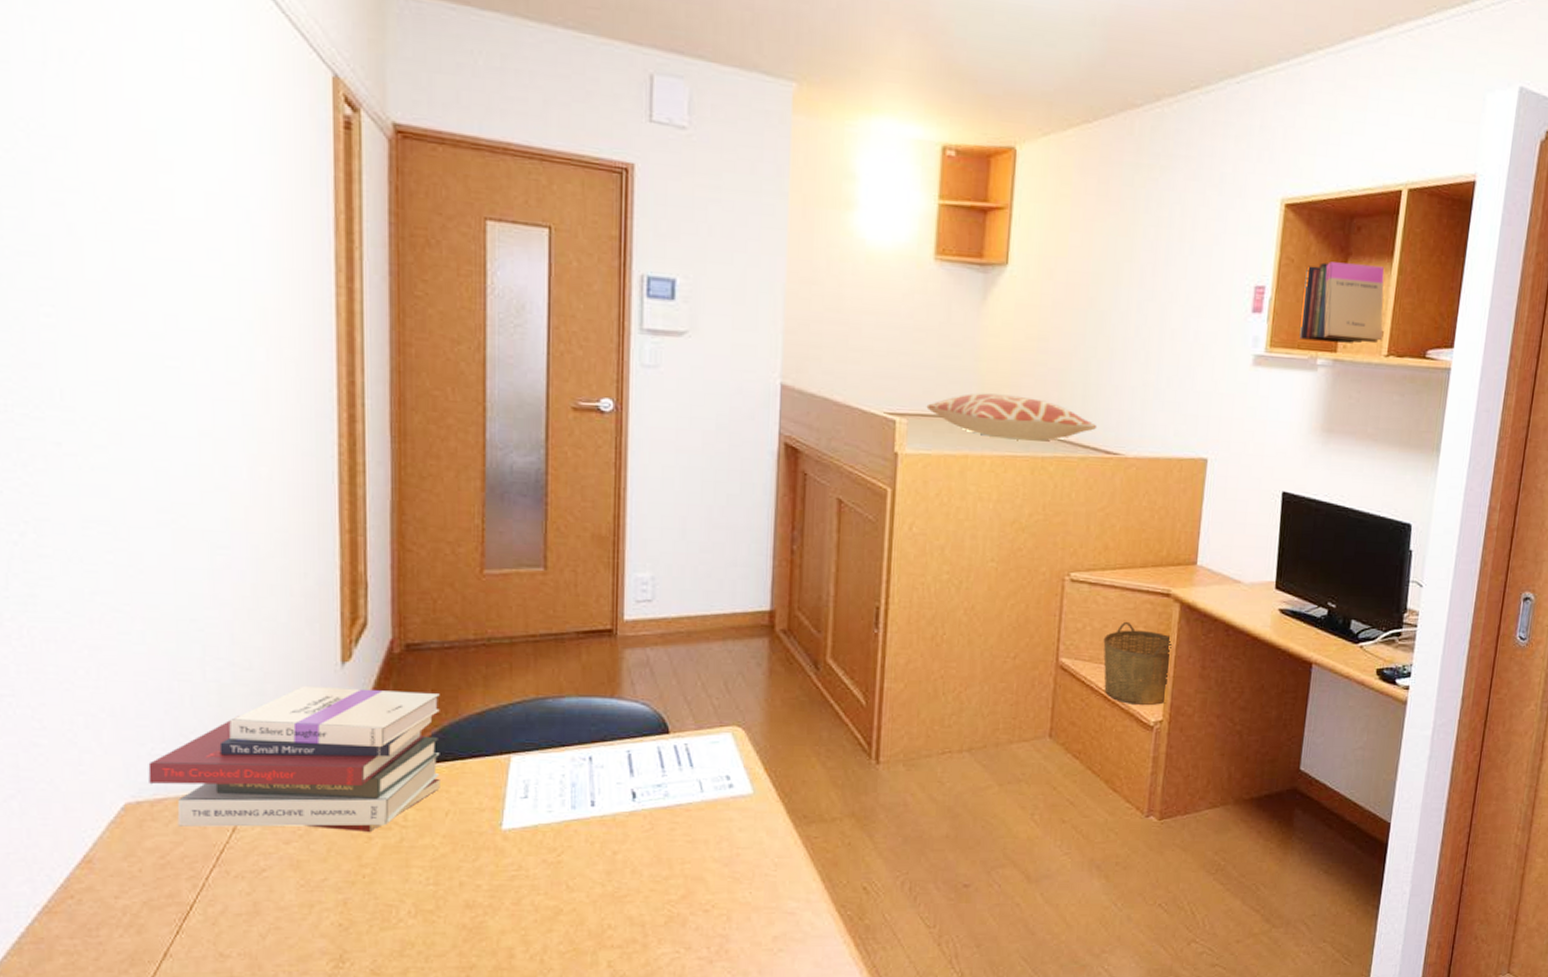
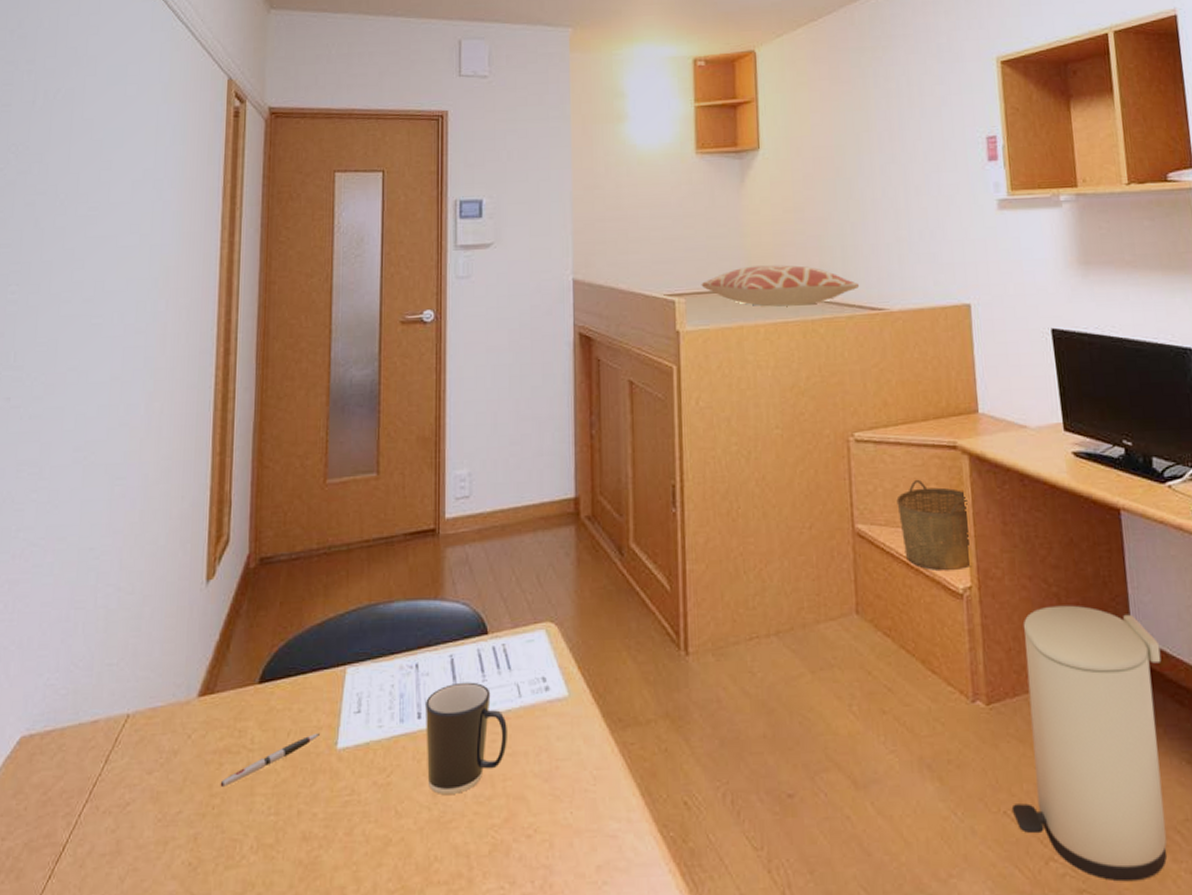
books: present [148,685,440,832] -> none [42,605,287,759]
pen: none [370,814,482,860] -> present [220,732,320,788]
mug: none [600,776,689,873] -> present [426,682,509,794]
pedal bin: none [1166,741,1322,959] -> present [1011,605,1167,882]
books: present [1299,262,1385,344] -> none [1032,103,1119,179]

